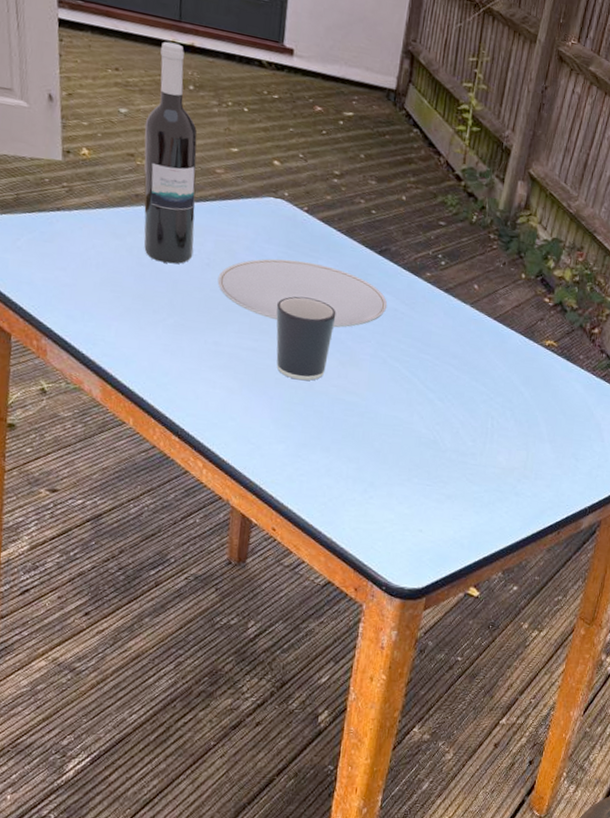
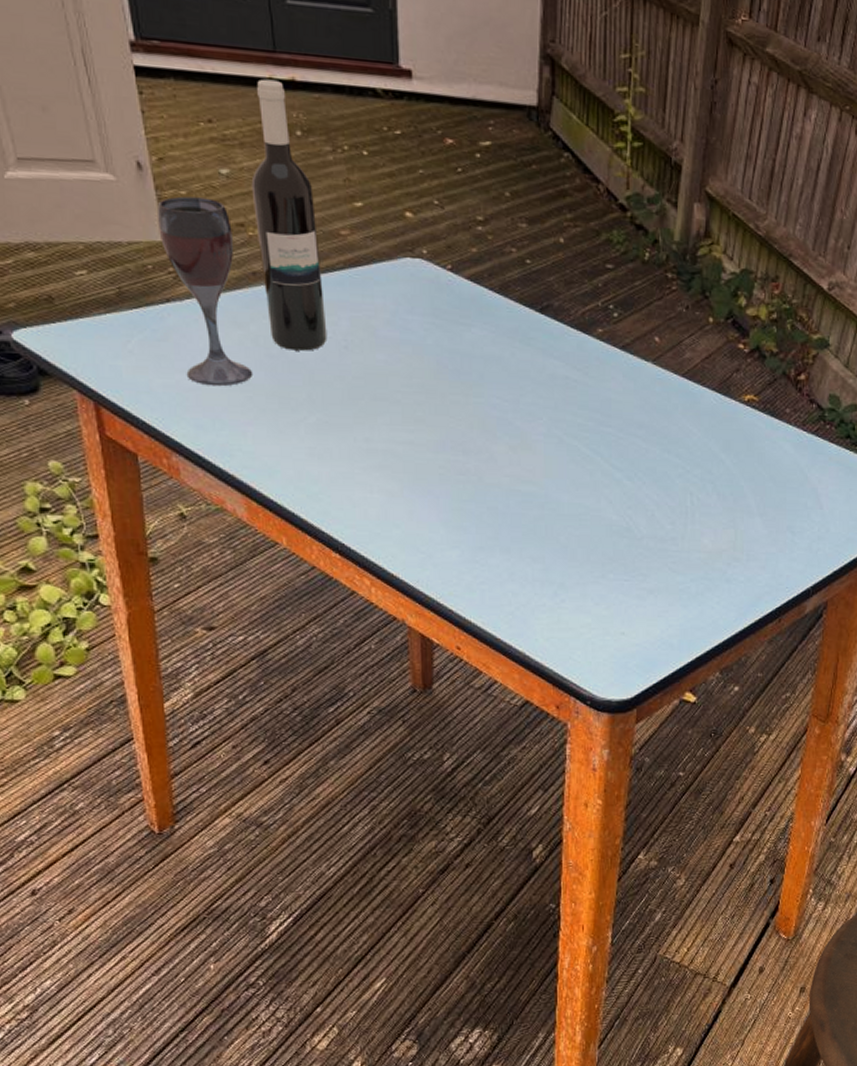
cup: none [58,126,124,286] -> present [156,196,253,387]
plate: present [217,258,388,328] -> none [359,330,557,407]
mug: present [276,296,336,381] -> none [429,373,499,473]

